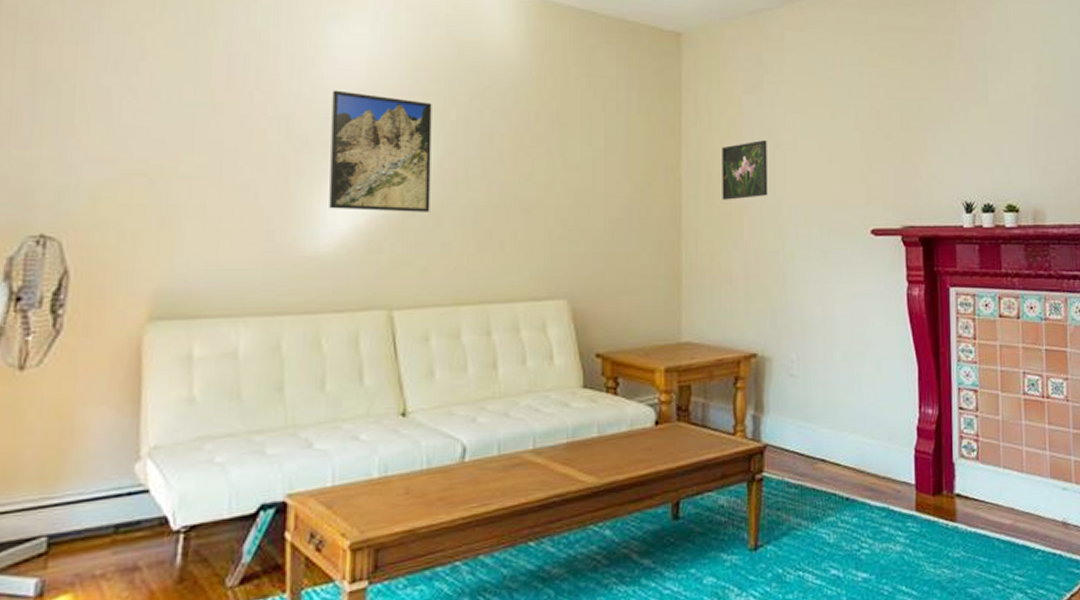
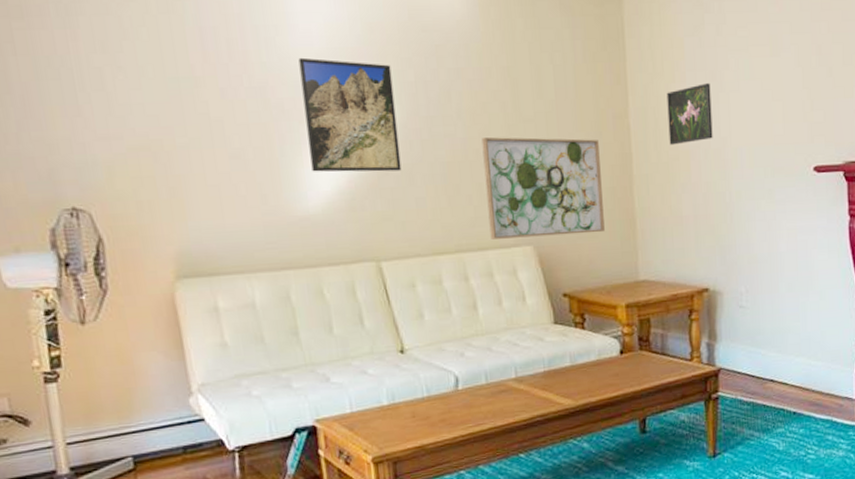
wall art: none [521,183,647,291] -> present [481,137,605,239]

